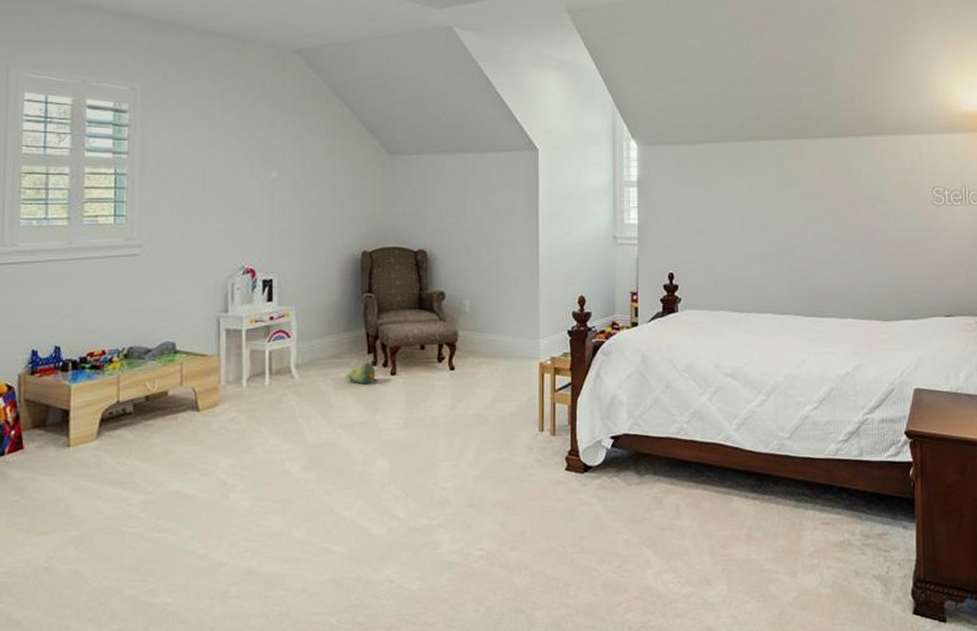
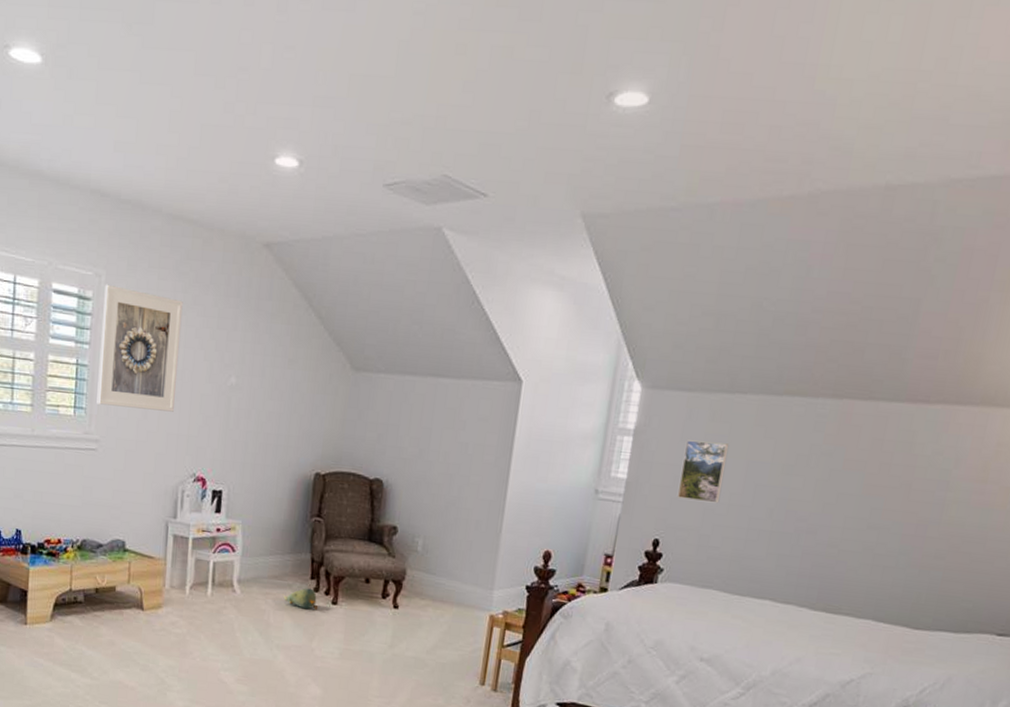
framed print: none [138,96,221,210] -> present [96,284,183,412]
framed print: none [680,185,716,236] -> present [677,440,729,504]

